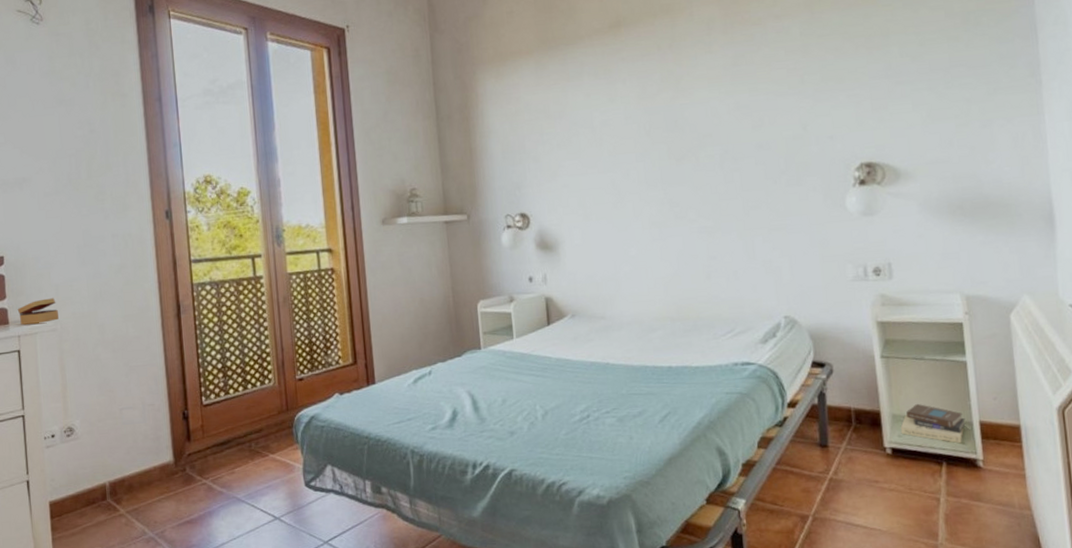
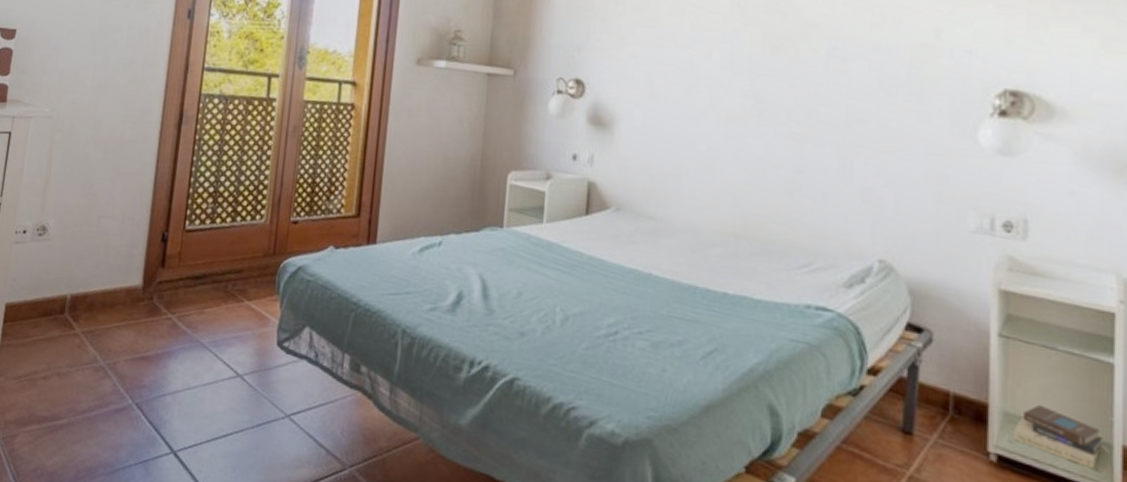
jewelry box: present [17,298,59,325] -> none [17,82,58,108]

